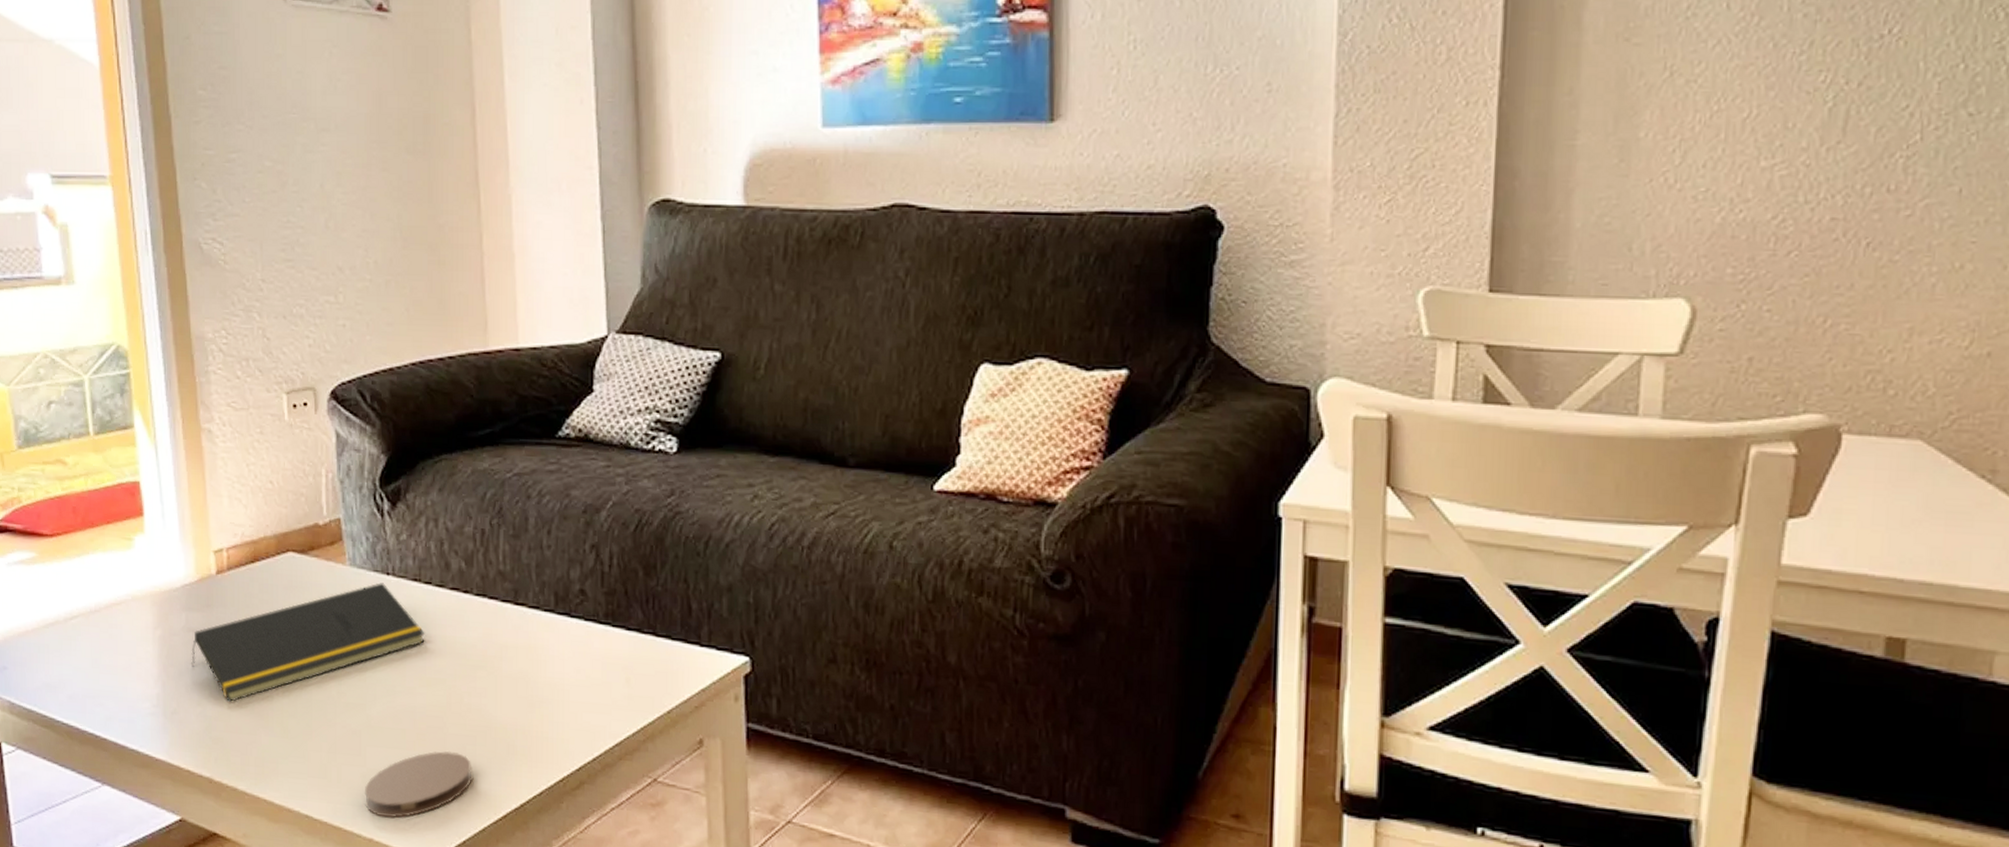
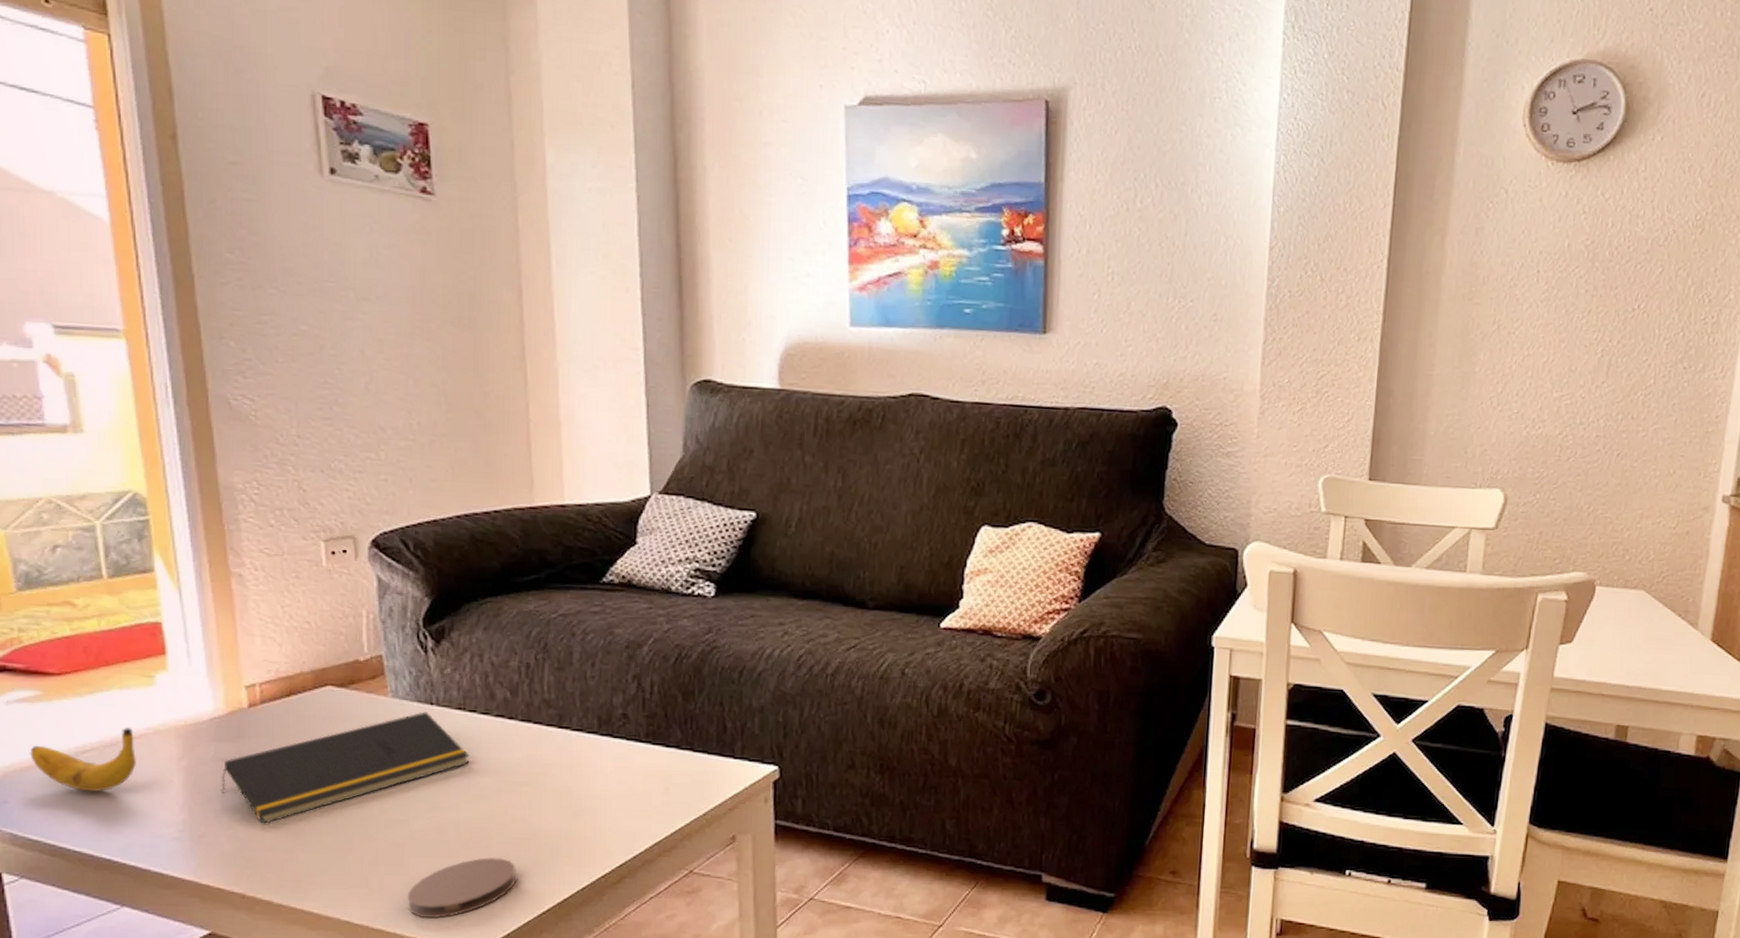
banana: none [26,593,116,661] -> present [30,728,136,792]

